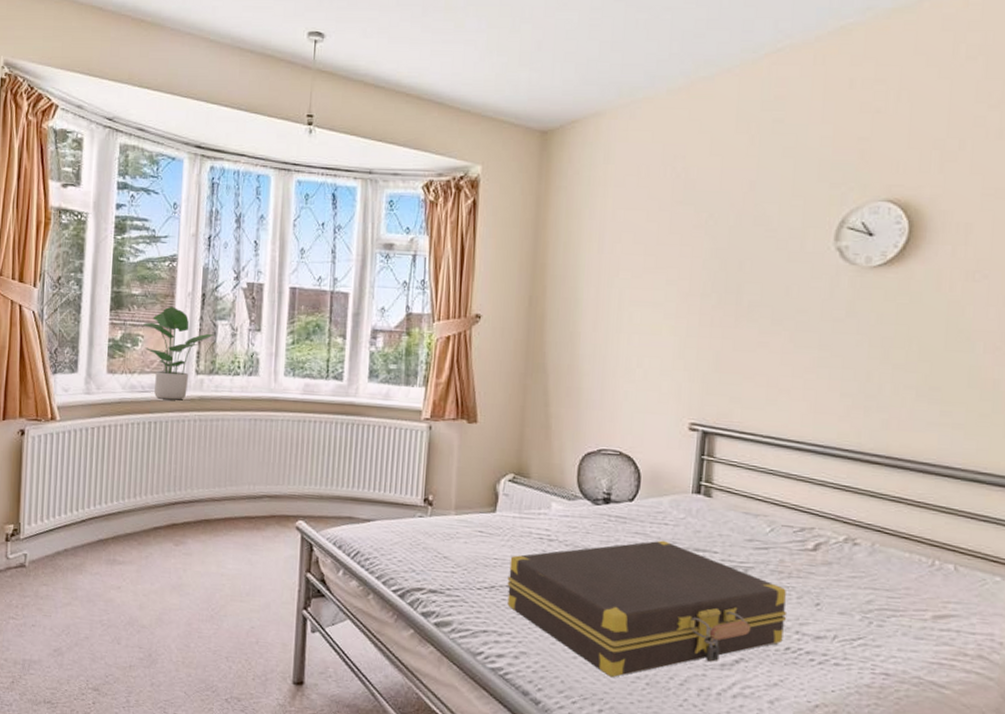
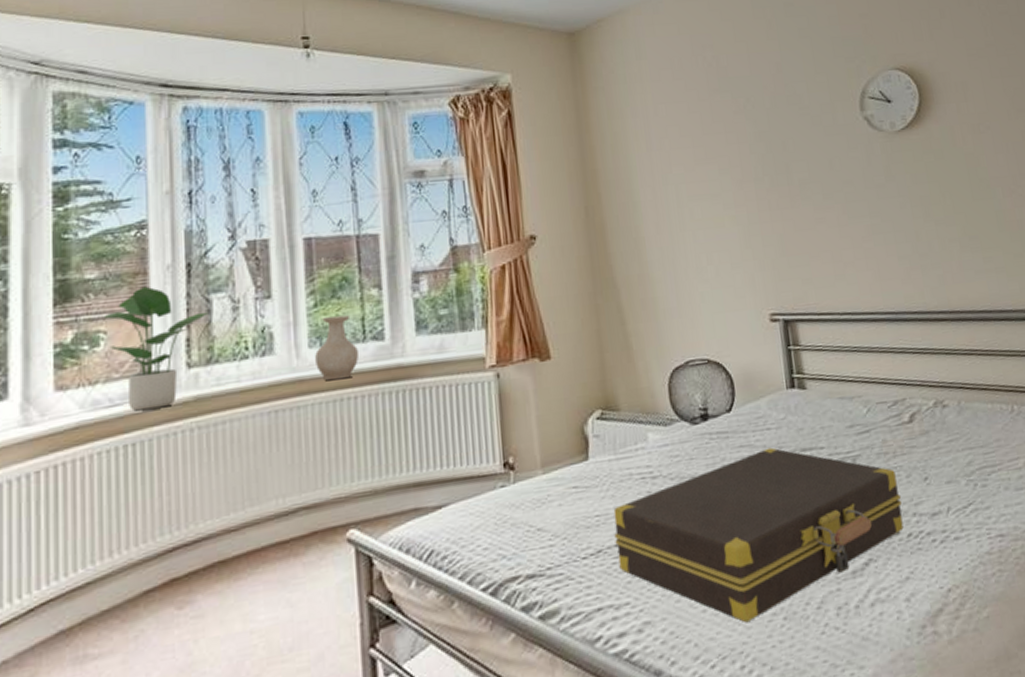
vase: none [288,354,321,406] -> present [315,315,358,381]

